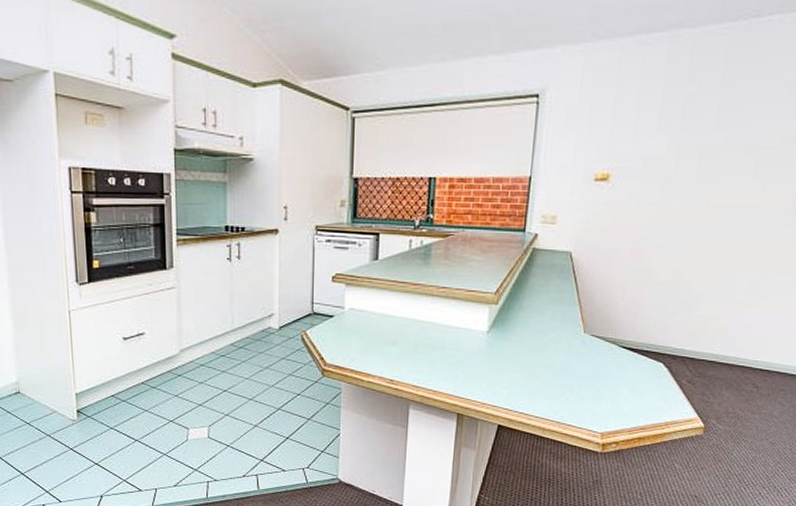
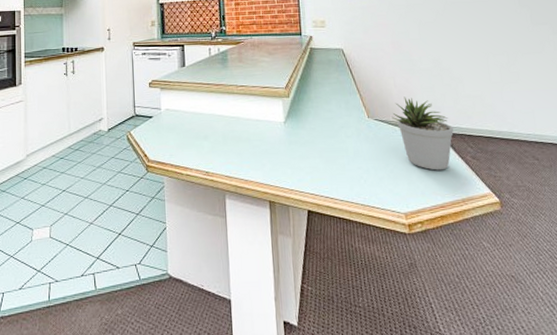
potted plant: none [610,312,676,393] -> present [391,96,454,171]

